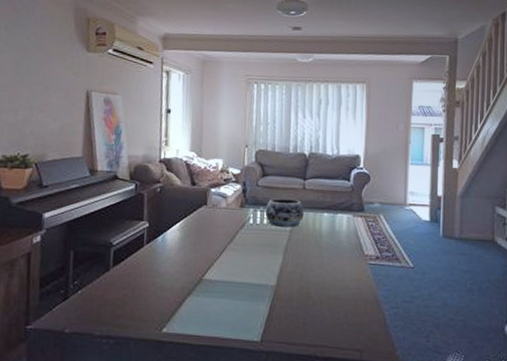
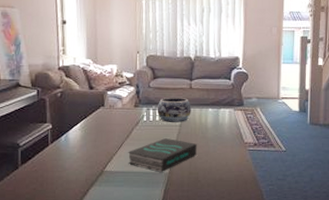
book: none [230,245,309,284] -> present [127,138,197,172]

